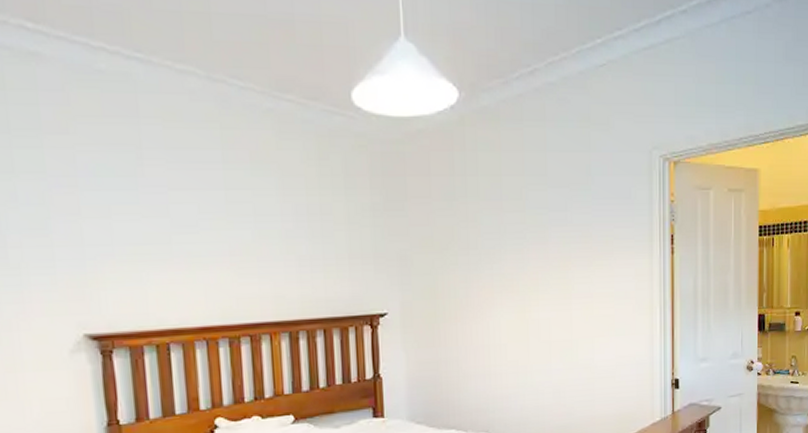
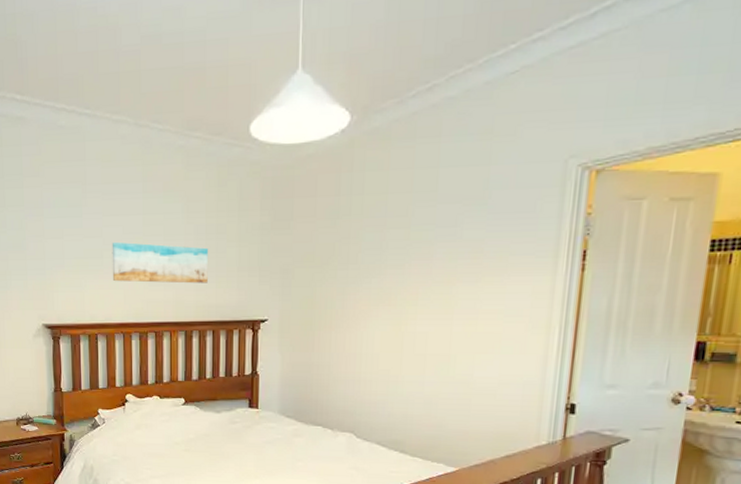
wall art: none [183,223,314,274] -> present [111,241,208,284]

